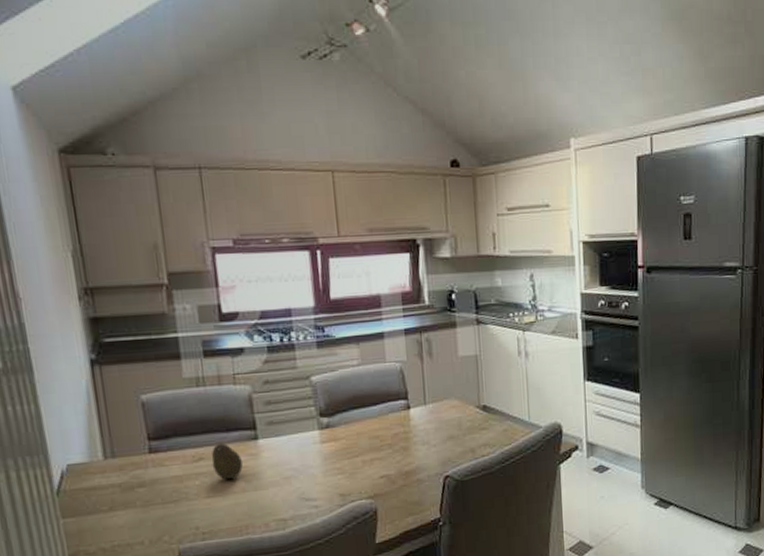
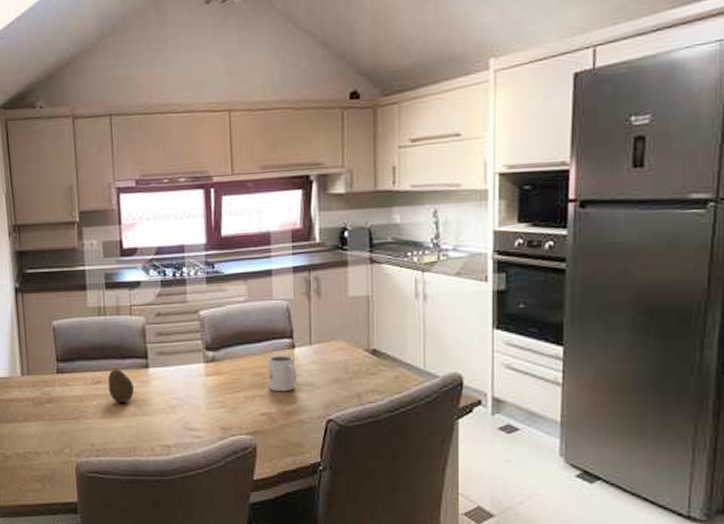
mug: none [384,416,414,453] -> present [267,355,297,391]

